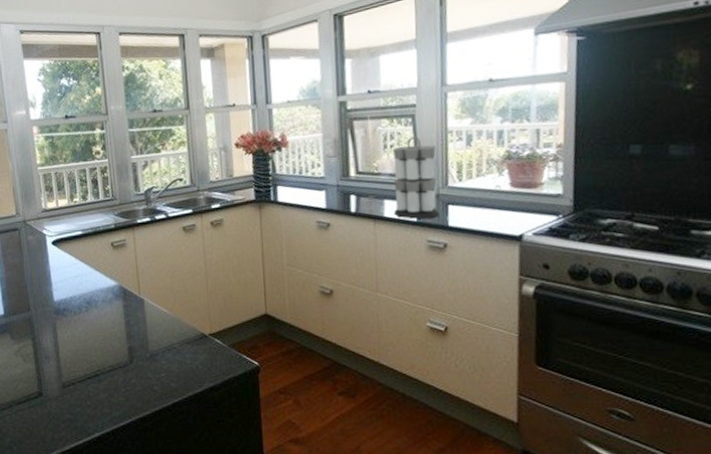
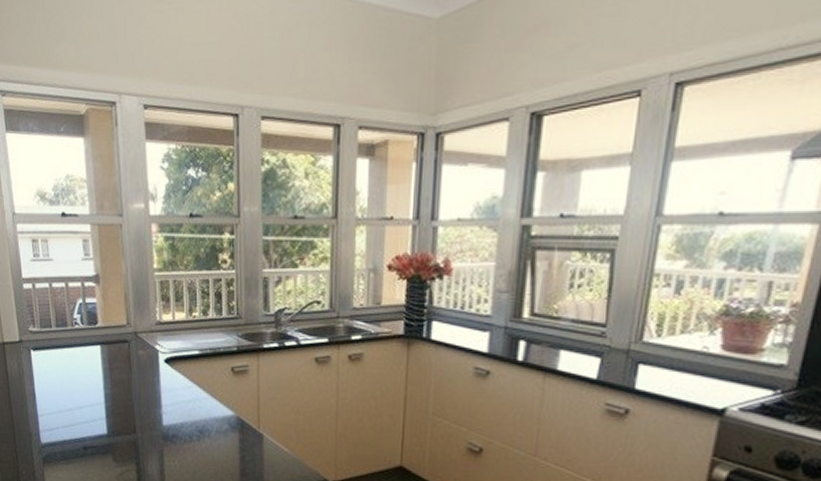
spice rack: present [393,136,439,220] -> none [569,277,635,378]

